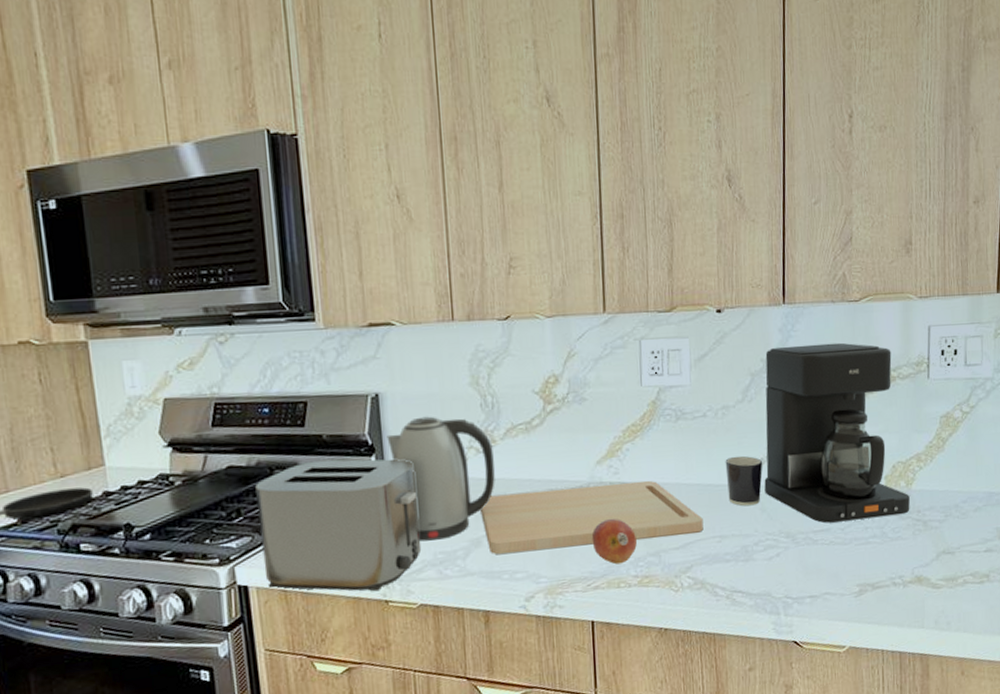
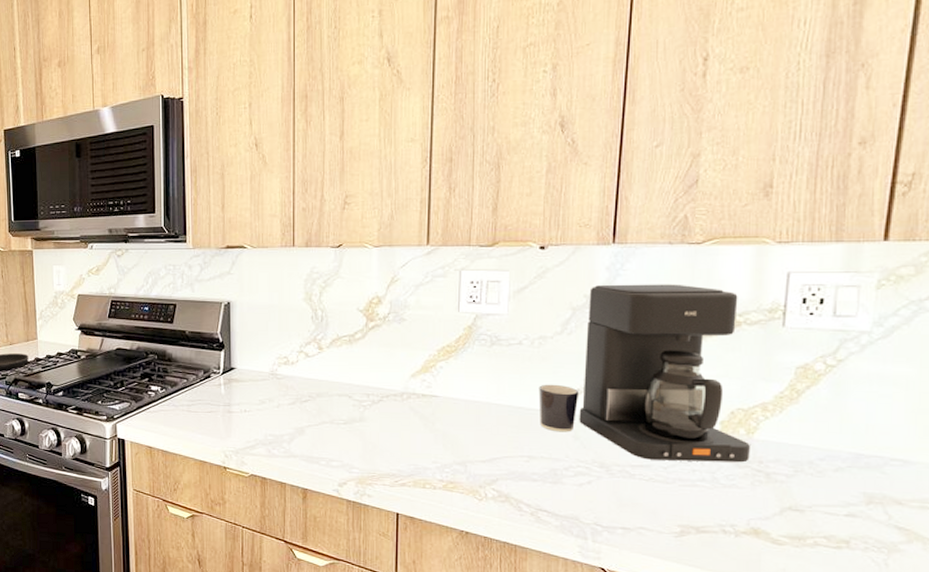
toaster: present [255,459,422,592] -> none [135,350,255,459]
kettle: present [387,416,495,541] -> none [234,323,320,424]
cutting board: present [481,480,704,555] -> none [306,394,512,450]
fruit: present [591,518,637,565] -> none [402,426,444,468]

